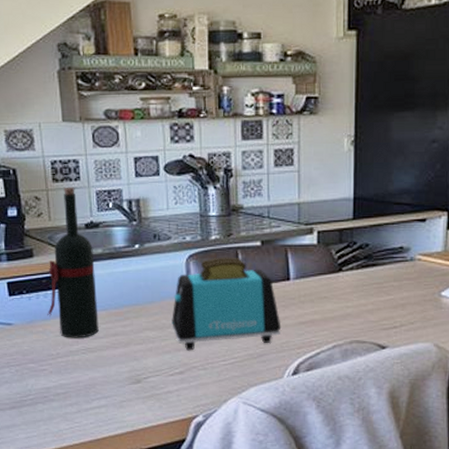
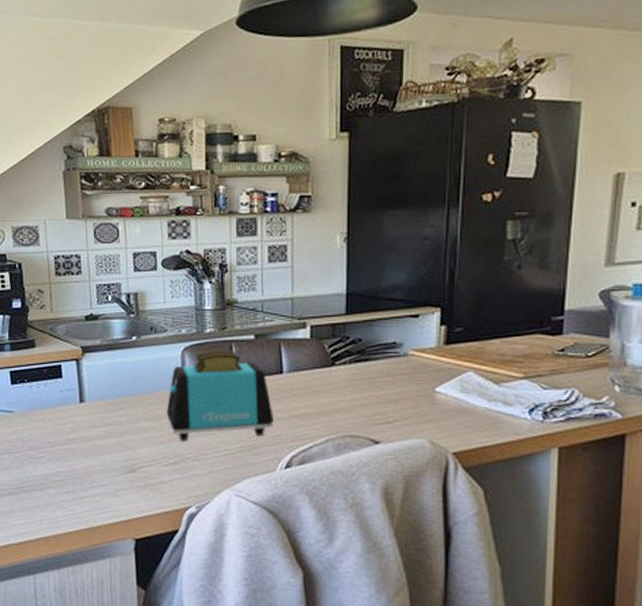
wine bottle: present [47,187,99,338] -> none [47,280,96,427]

